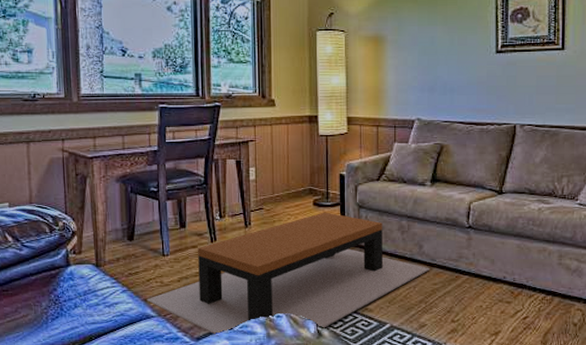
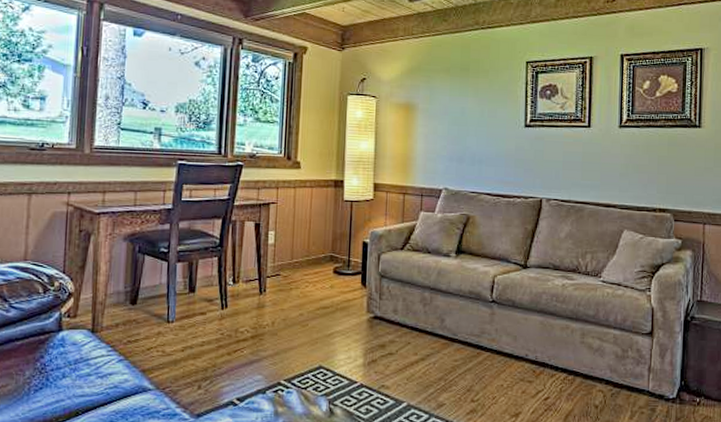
coffee table: present [147,212,430,336] -> none [145,280,452,413]

